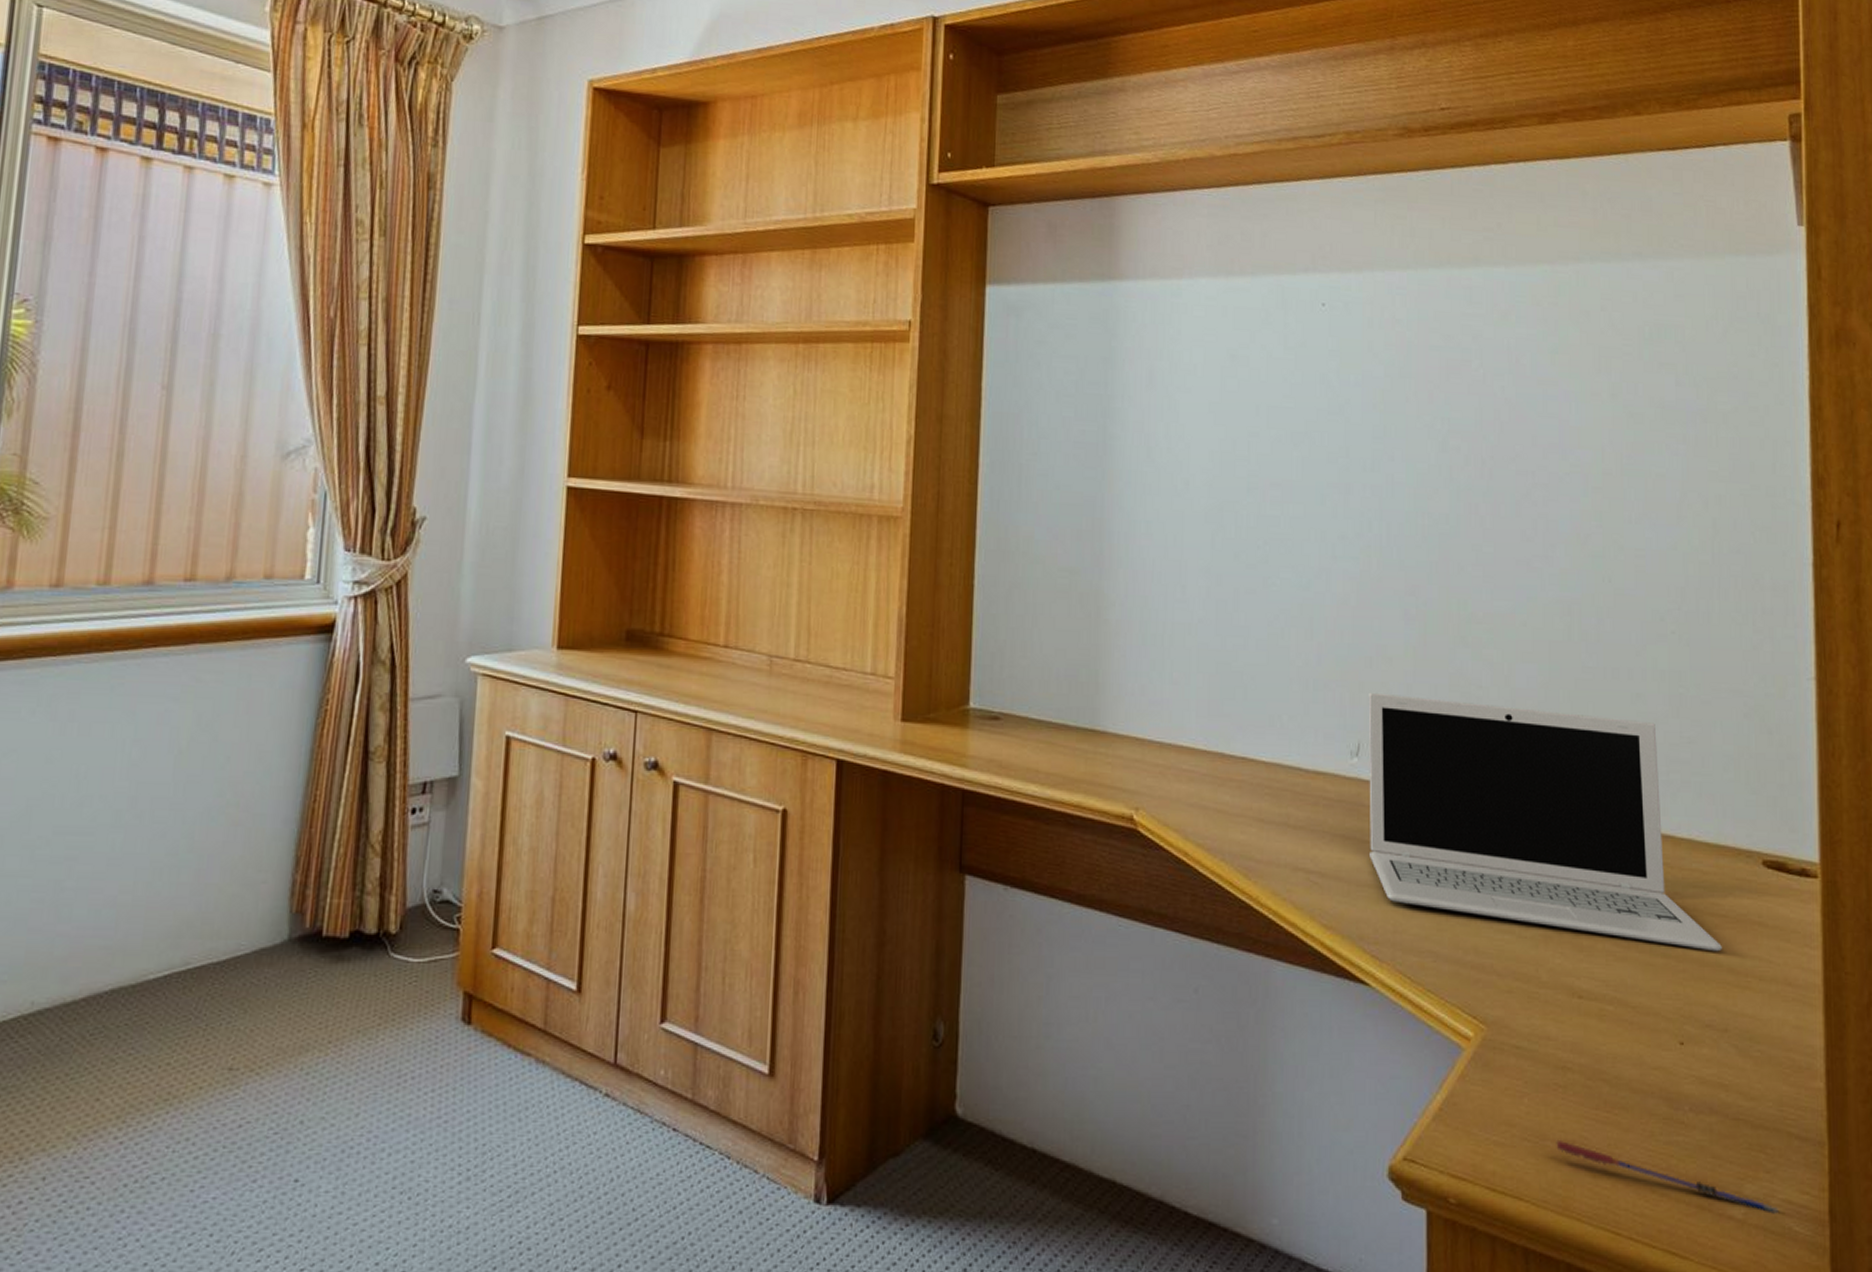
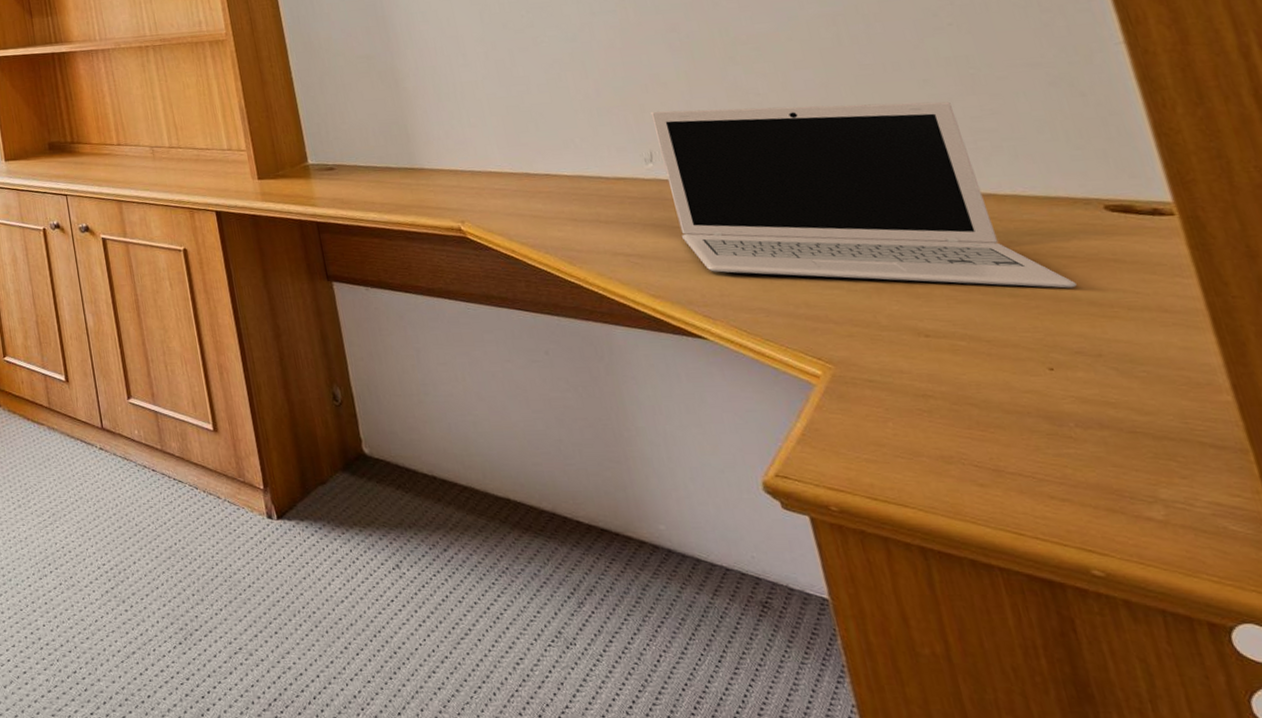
pen: present [1556,1139,1778,1214] -> none [932,455,1207,515]

